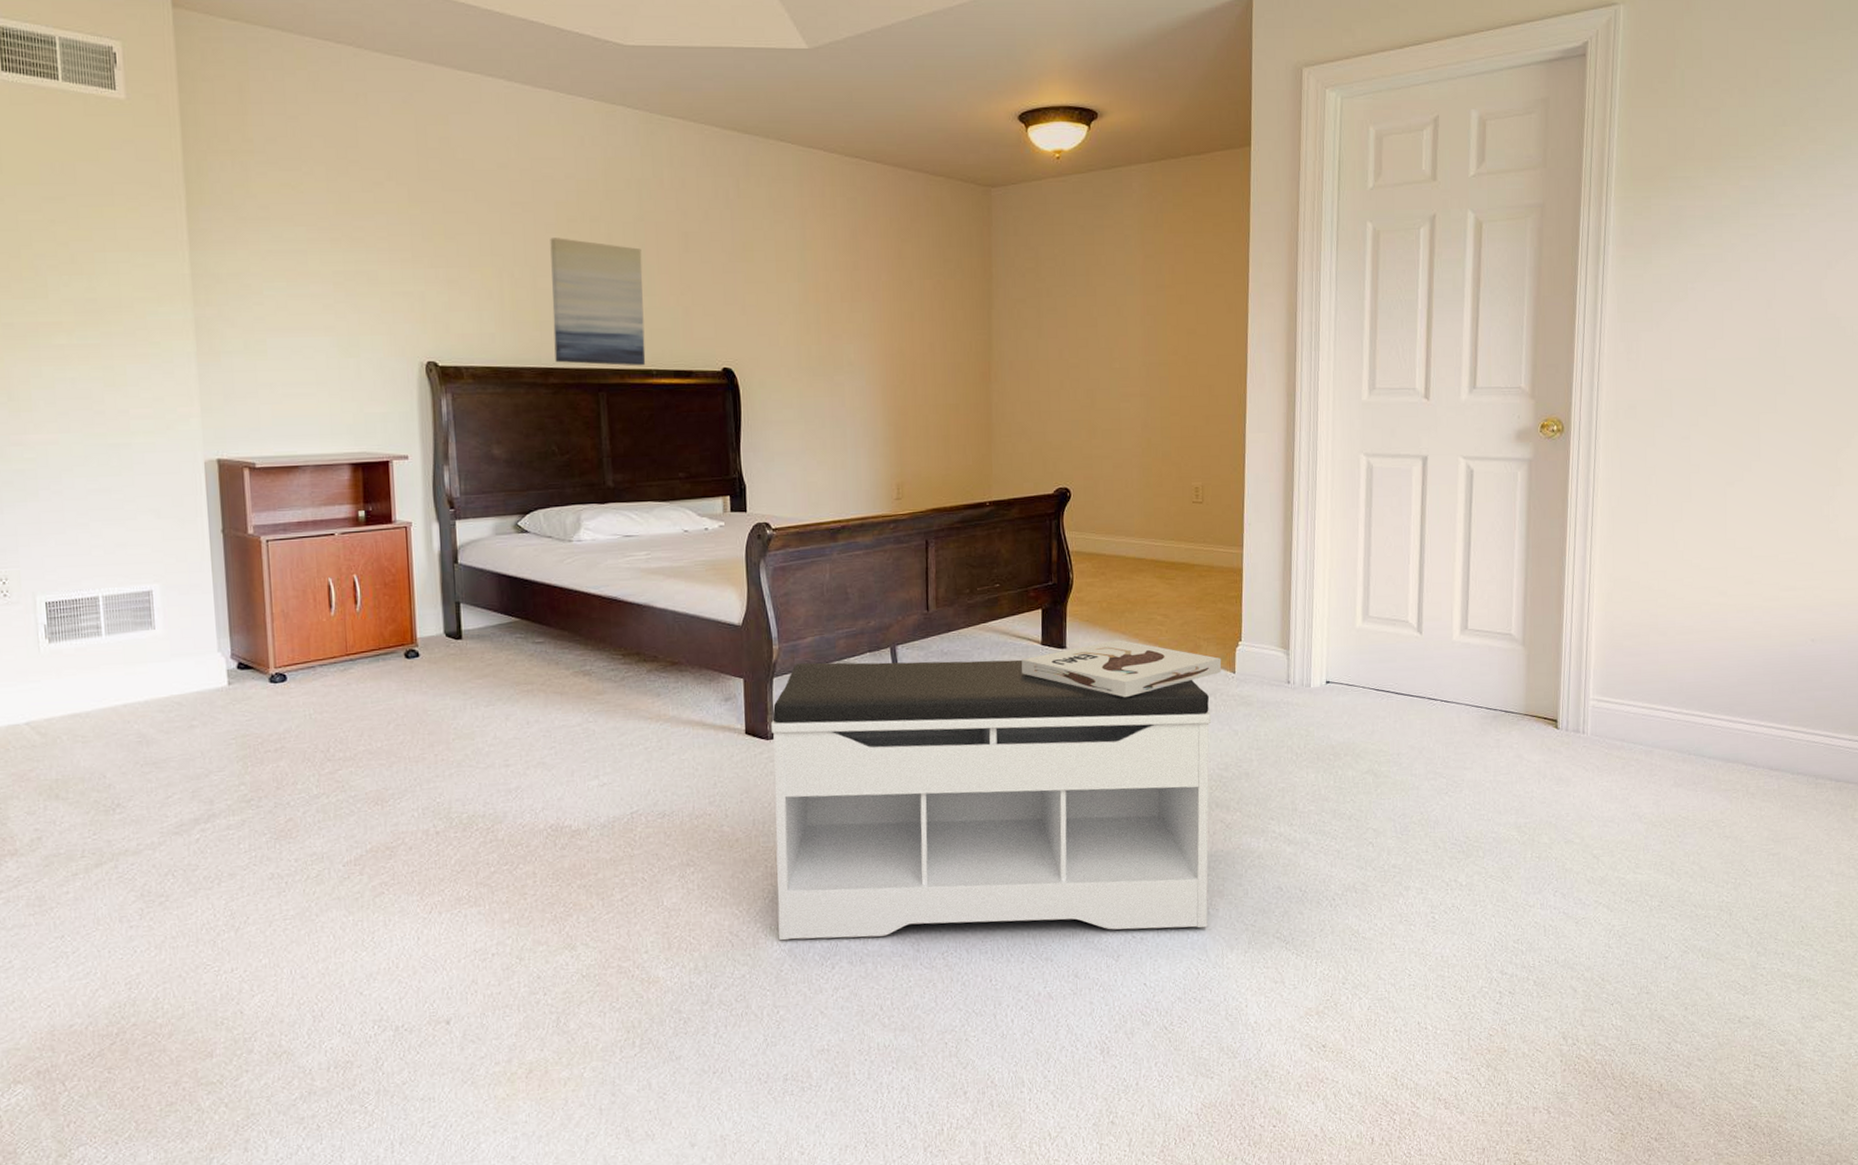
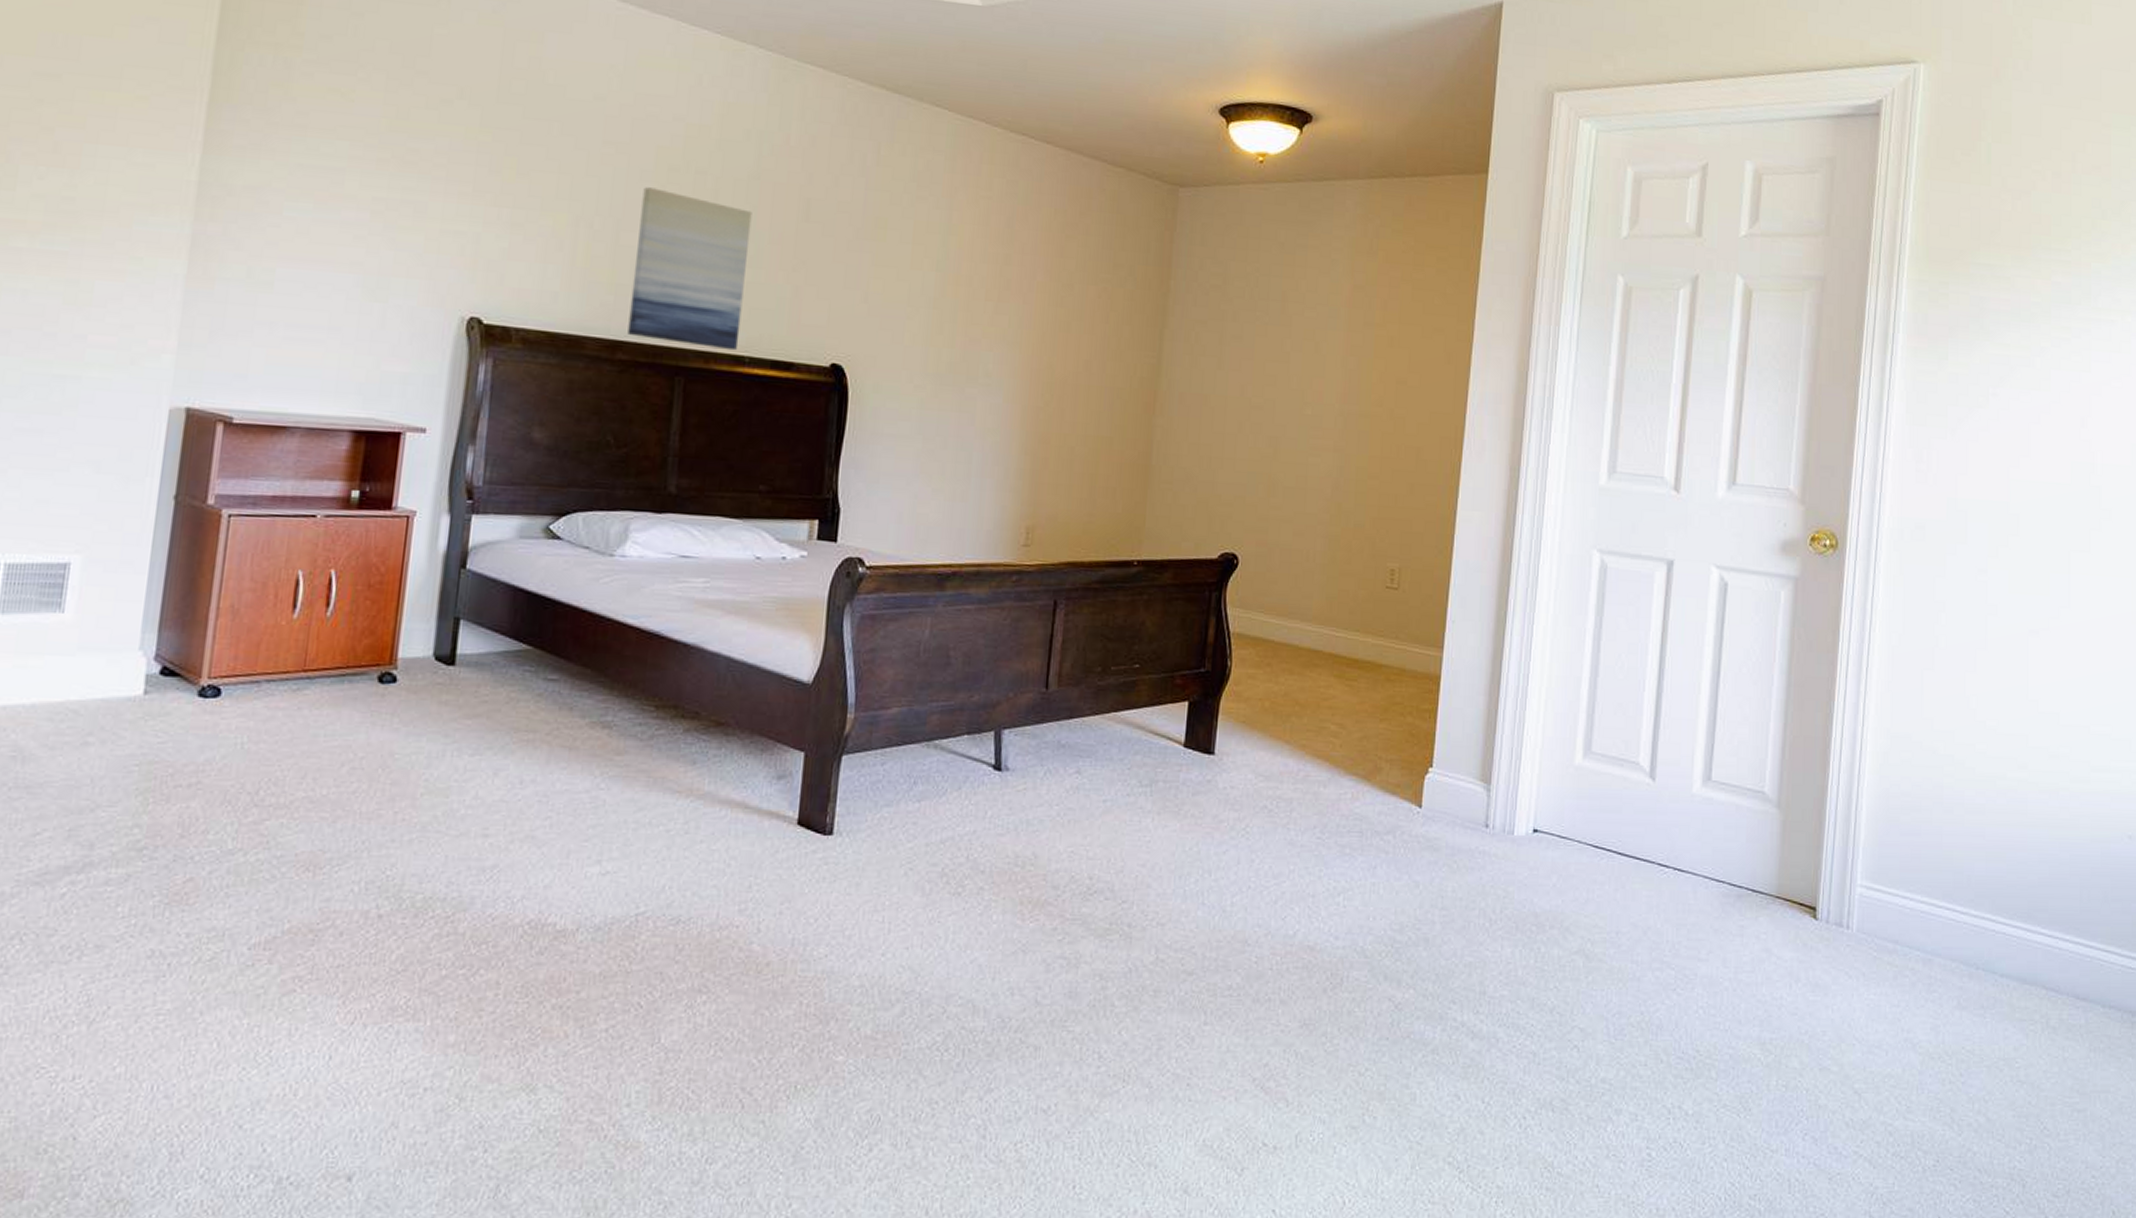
bench: present [770,659,1212,941] -> none [803,740,1388,1141]
decorative box: present [1021,639,1222,698] -> none [1155,750,1406,826]

